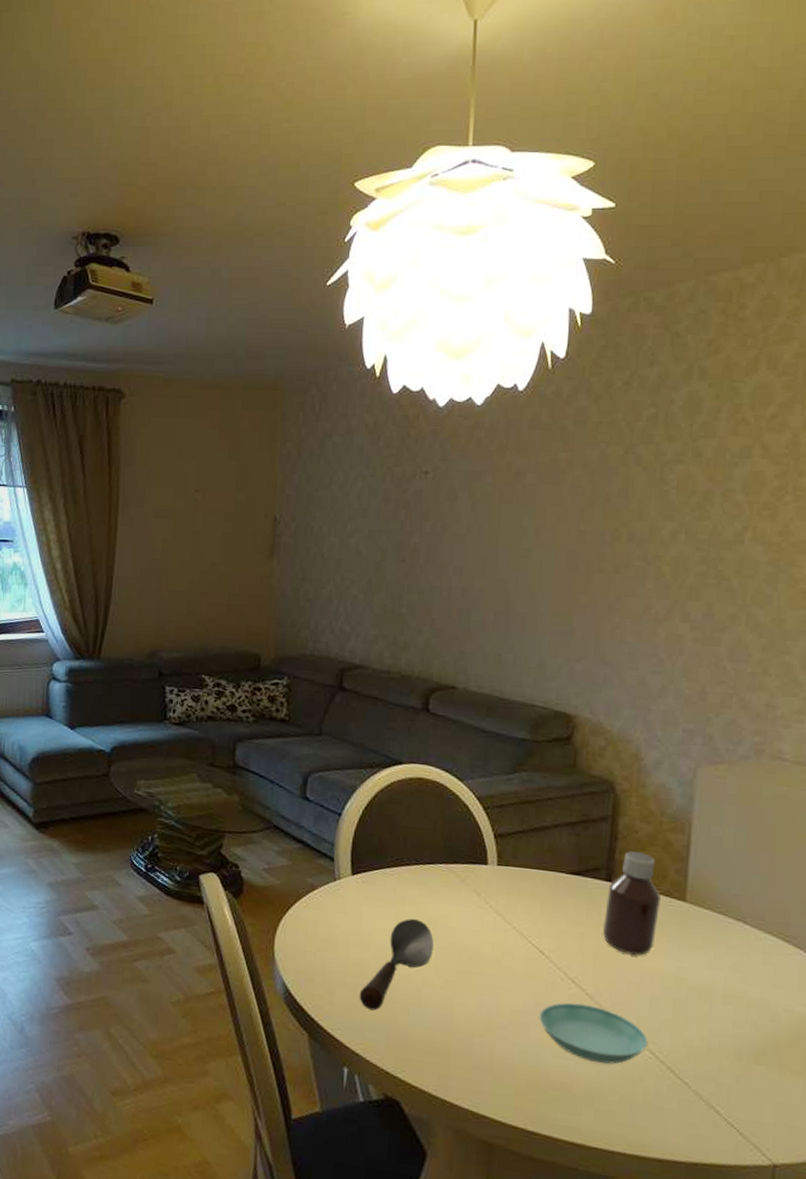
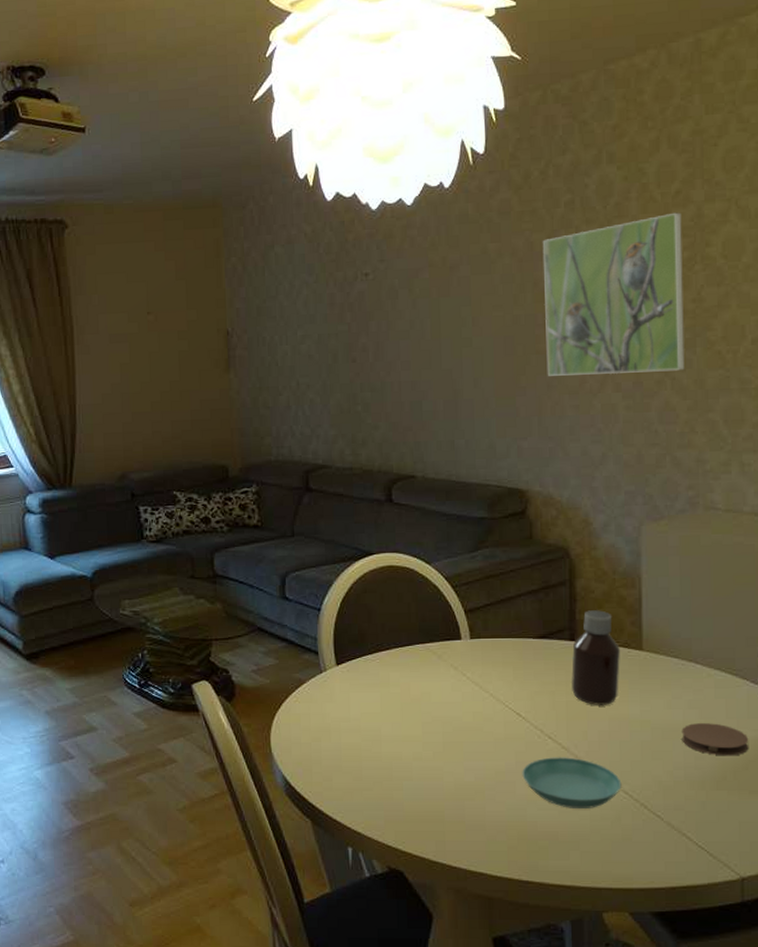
spoon: present [359,918,434,1011] -> none [355,699,419,790]
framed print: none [609,437,776,607] -> present [542,212,685,376]
coaster: none [720,988,797,1030] -> present [682,723,749,756]

